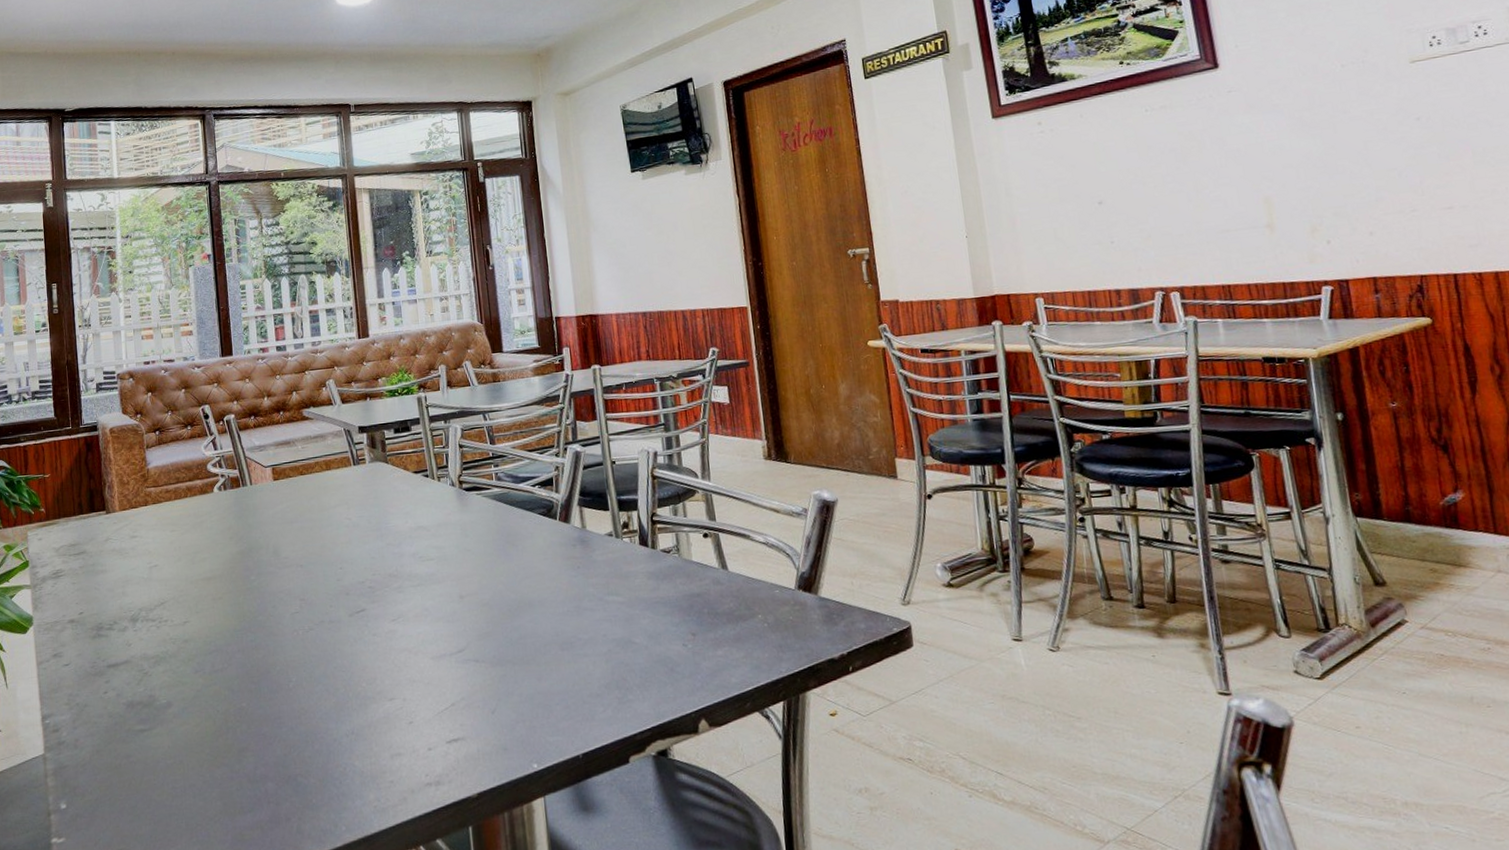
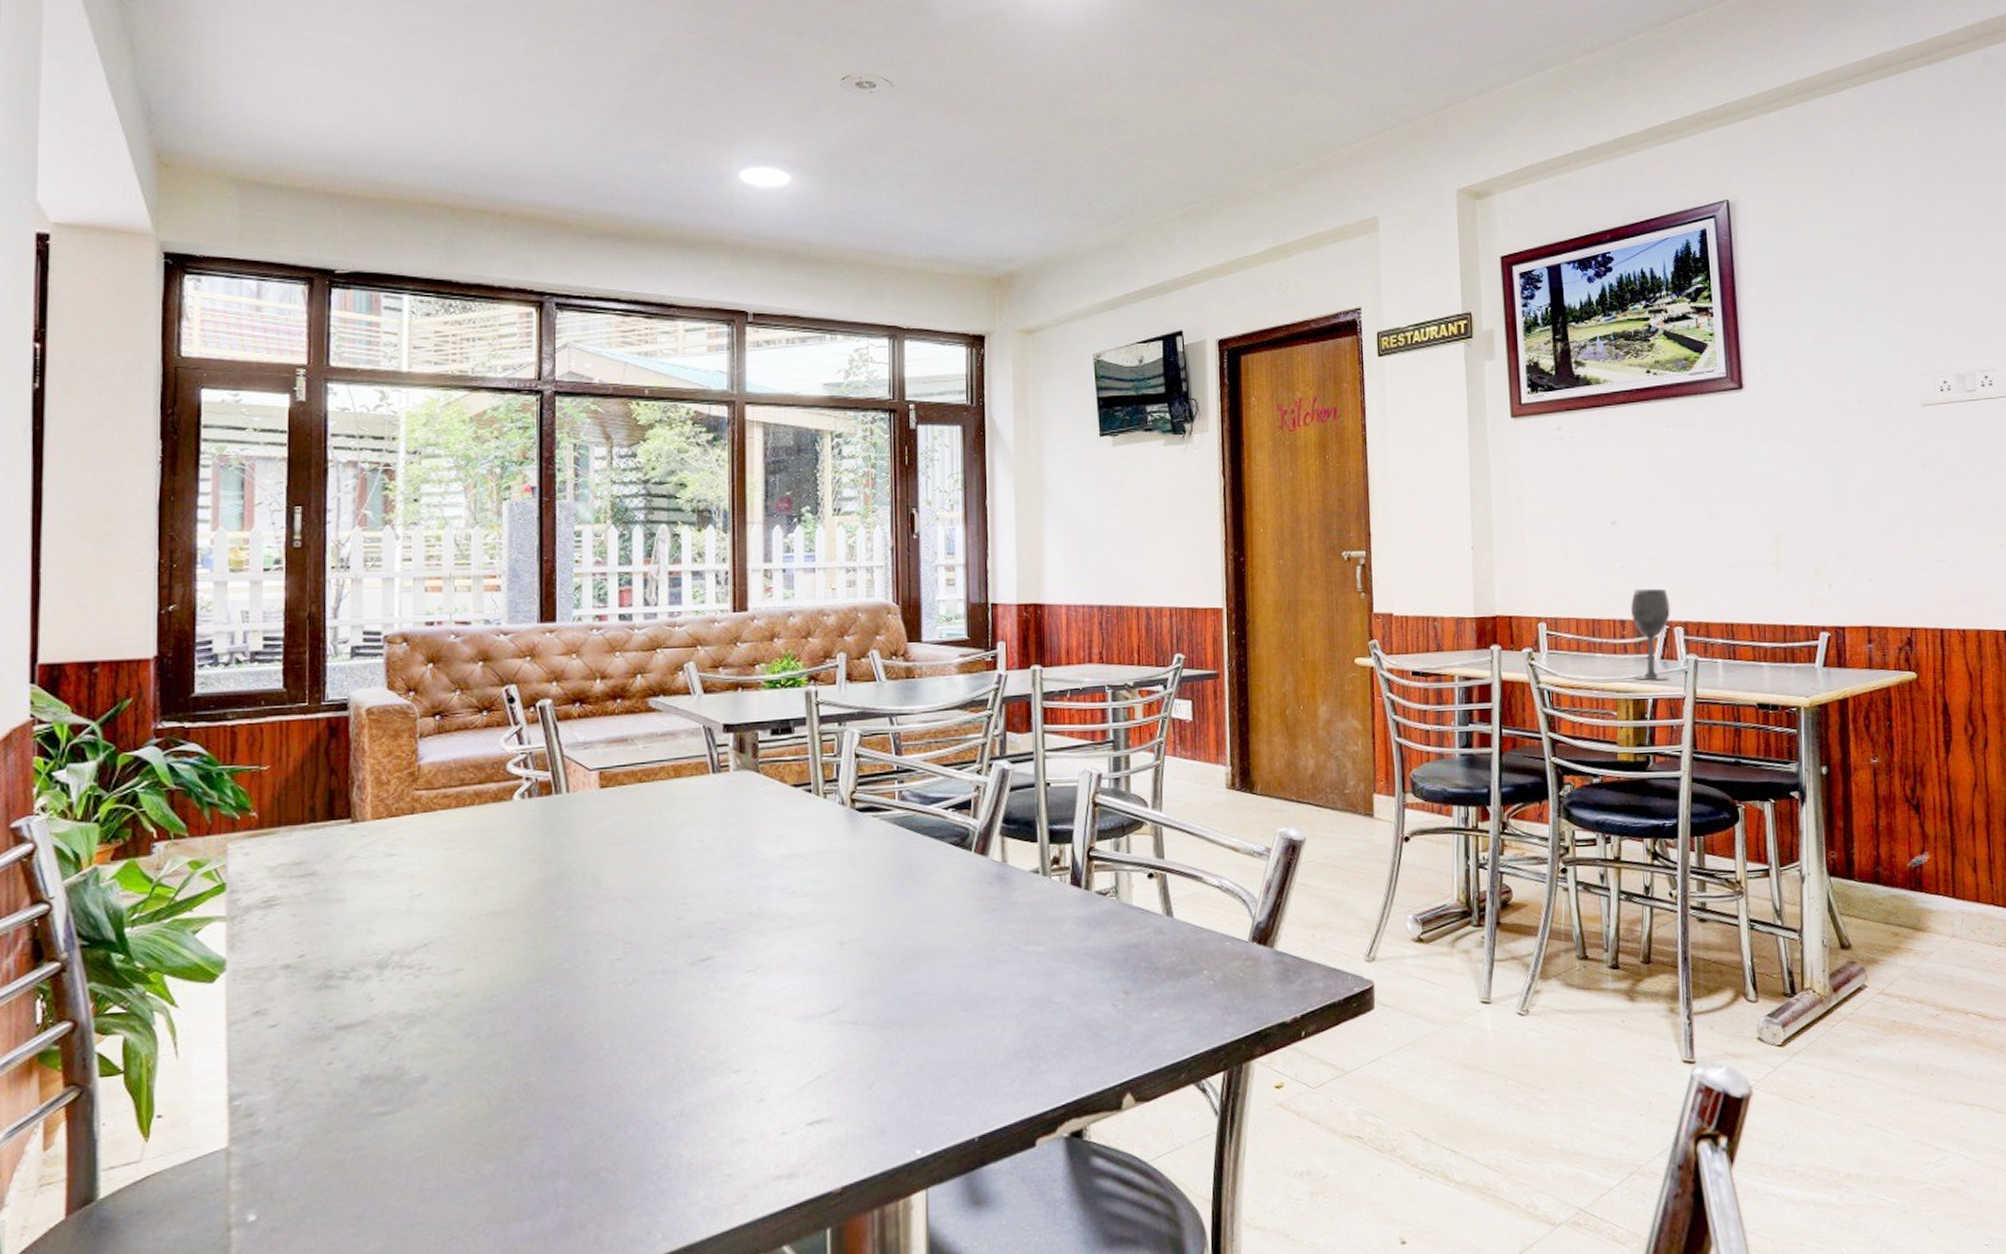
wine glass: none [1124,258,1170,343] -> present [1631,588,1670,681]

